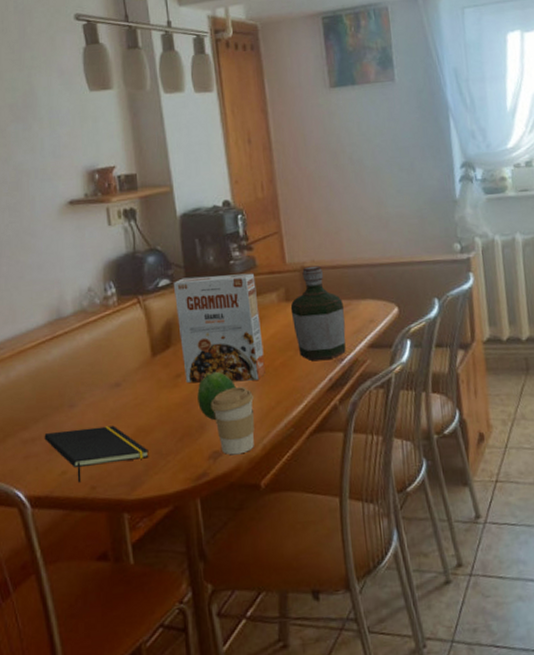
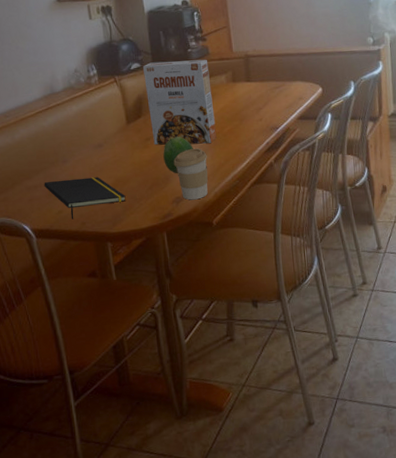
bottle: present [290,265,346,361] -> none [236,54,280,129]

